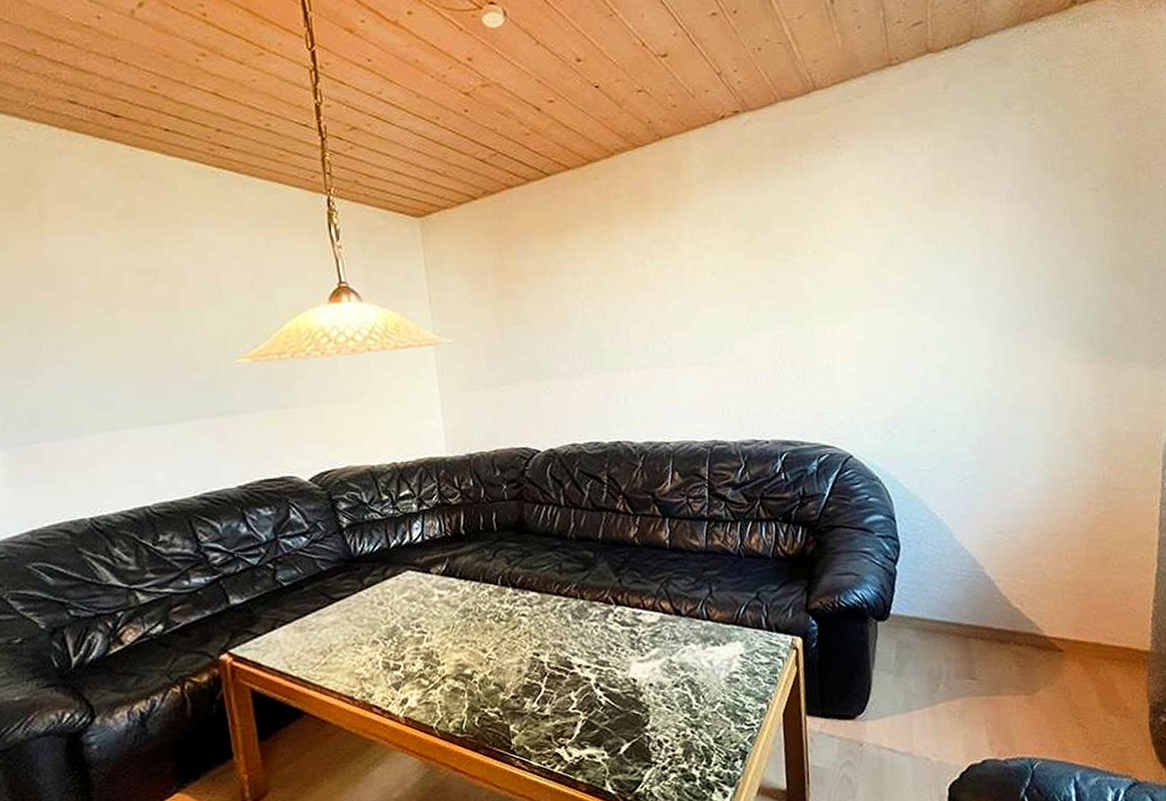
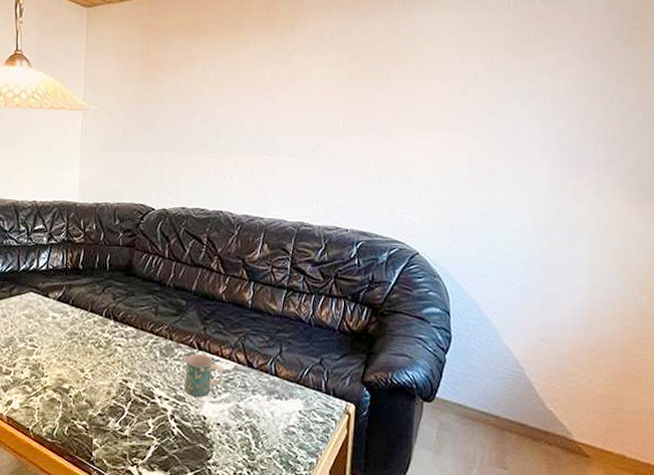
mug: none [603,609,649,659] -> present [185,354,223,398]

